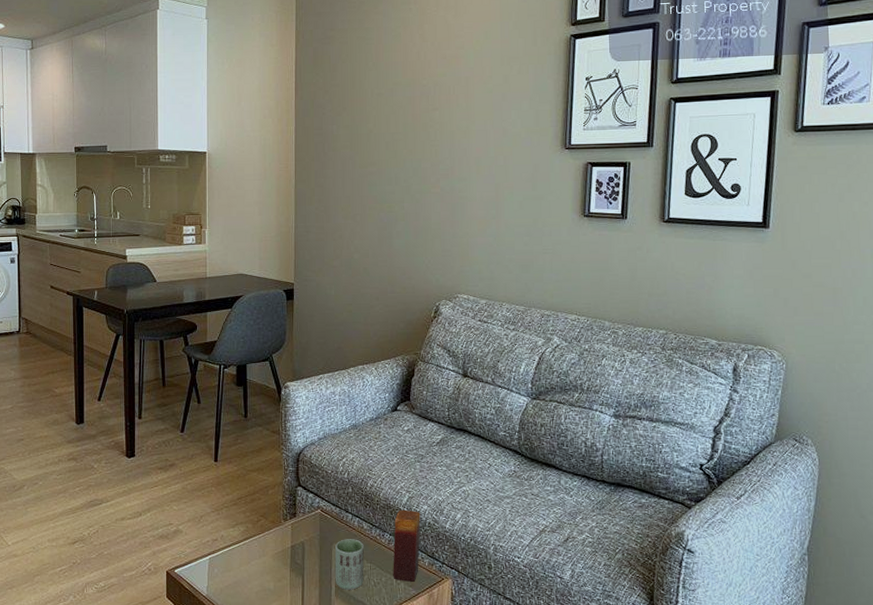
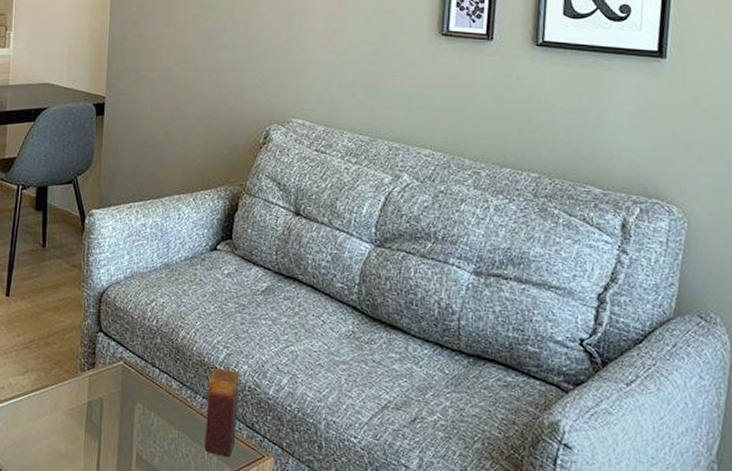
cup: present [335,539,364,590] -> none [136,398,172,461]

